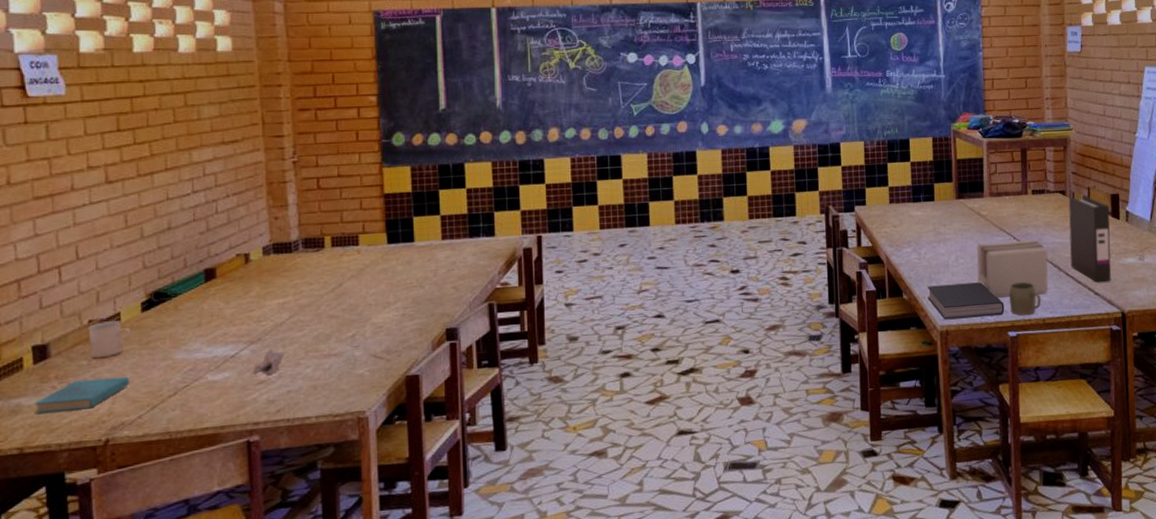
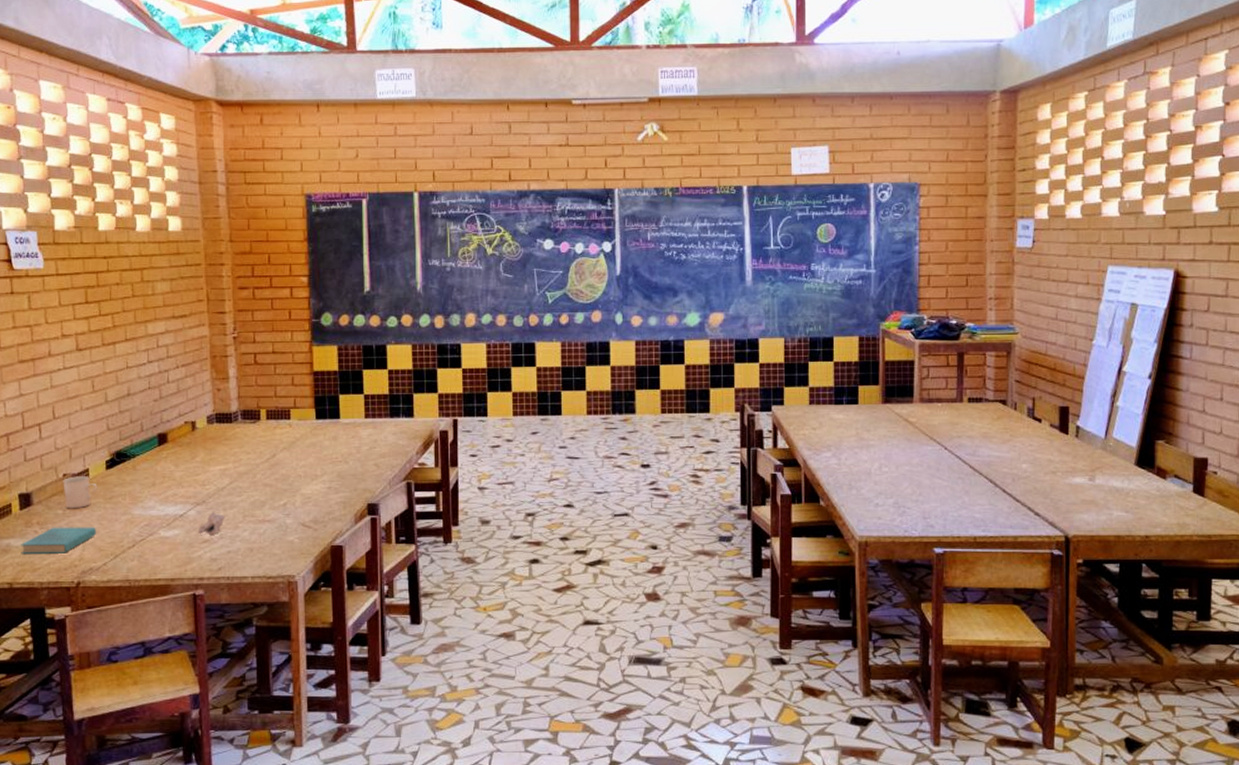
book: present [927,282,1005,320] -> none [846,493,931,531]
box: present [976,239,1049,298] -> none [901,451,984,511]
mug: present [1009,281,1042,315] -> none [937,495,973,531]
binder: present [1068,195,1112,282] -> none [1008,406,1057,501]

